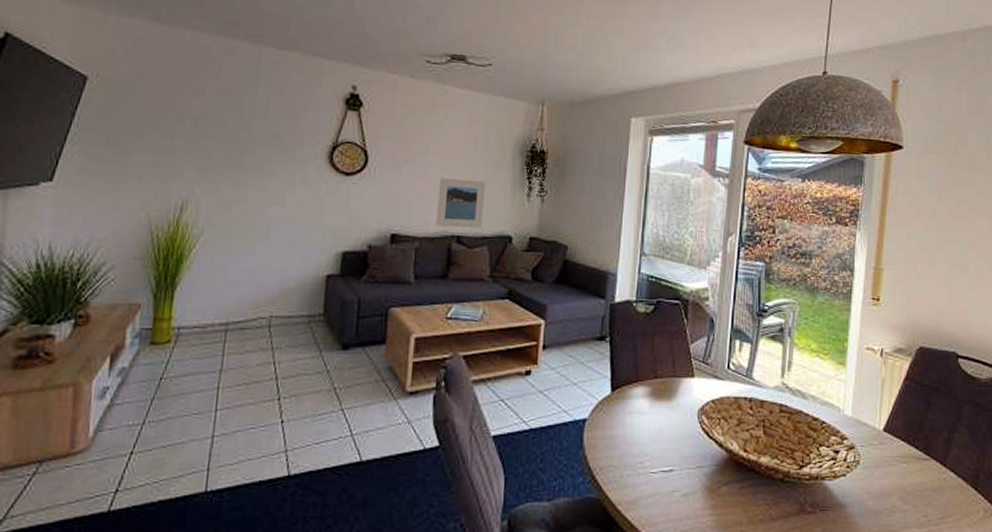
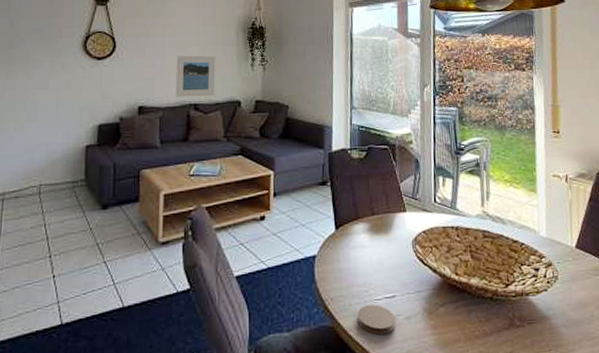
coaster: none [628,478,671,511] -> present [357,304,395,335]

